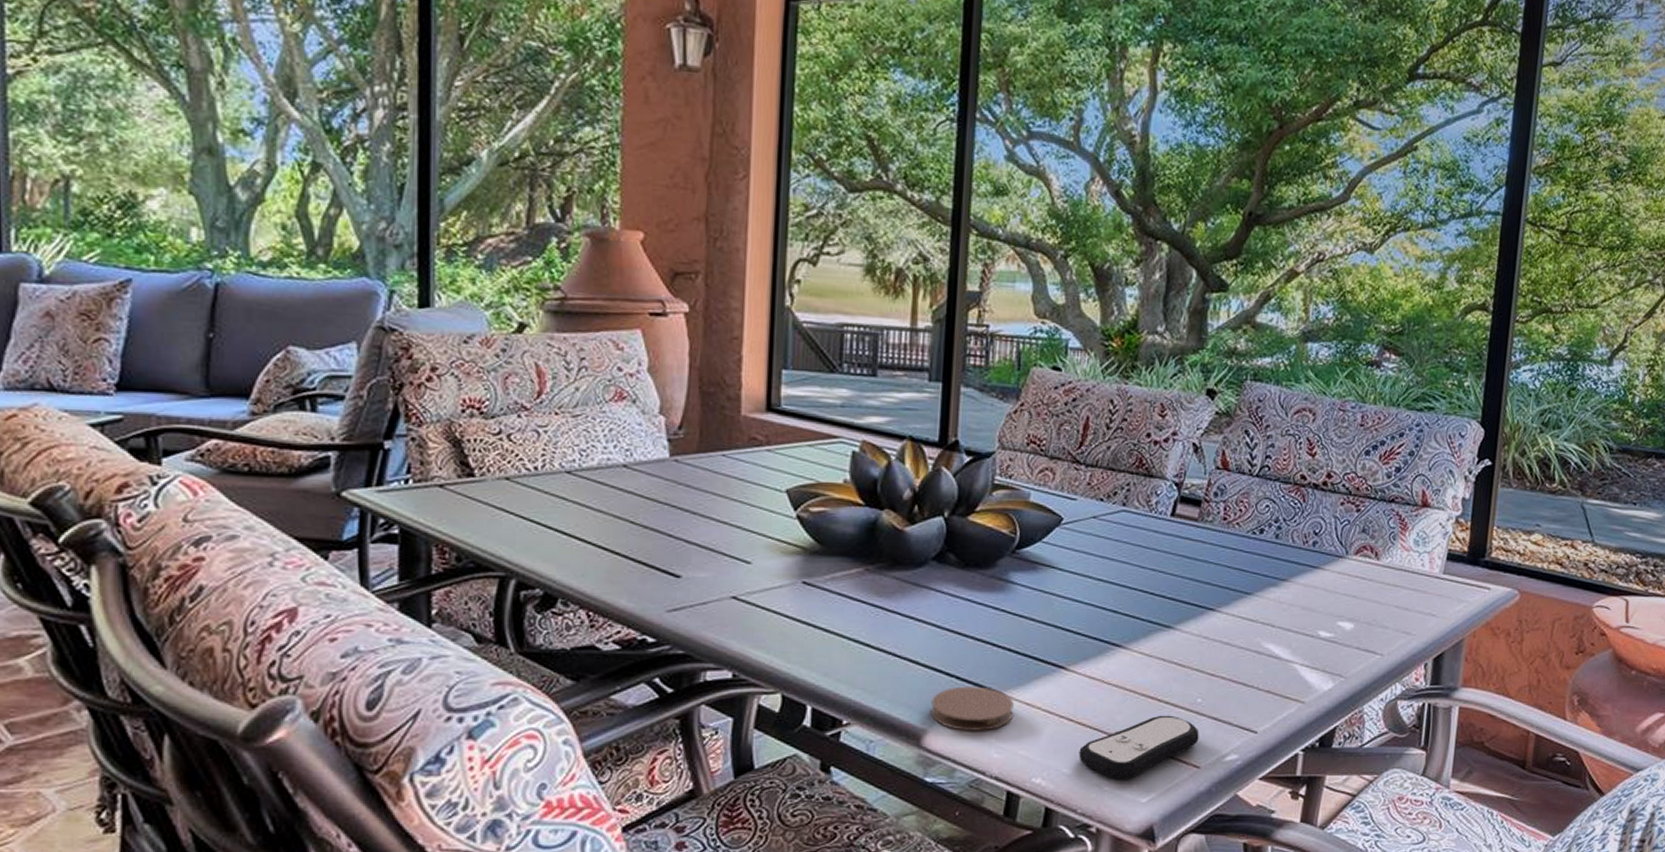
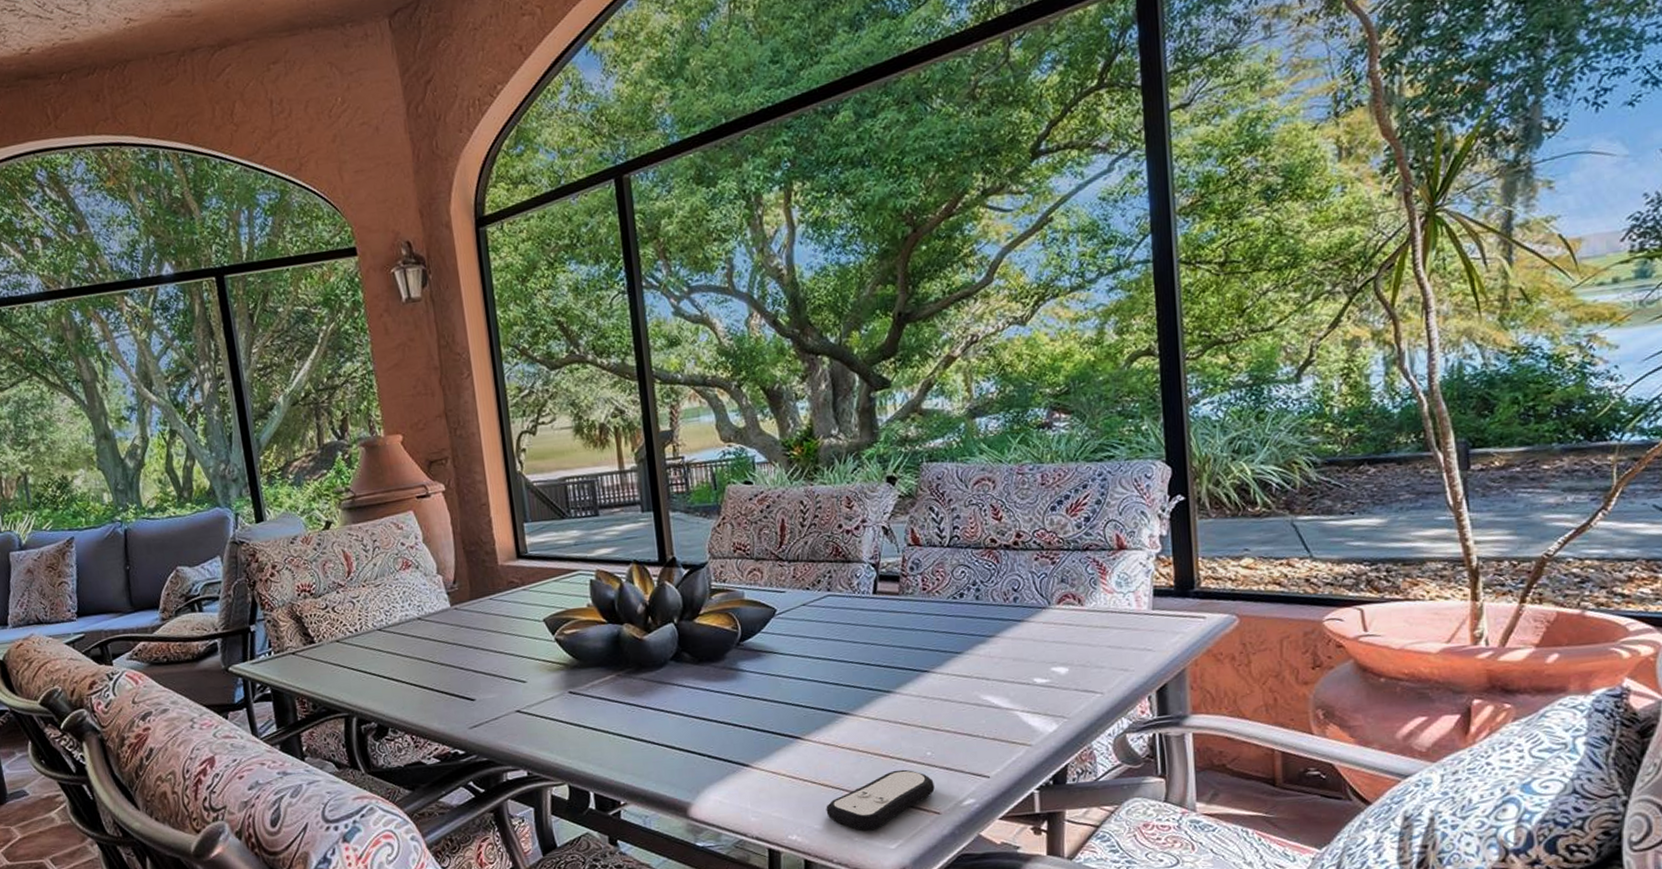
coaster: present [931,686,1014,731] -> none [690,761,762,801]

